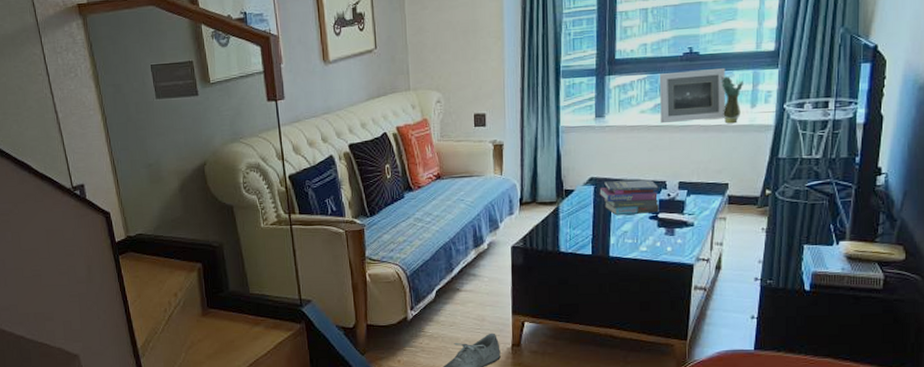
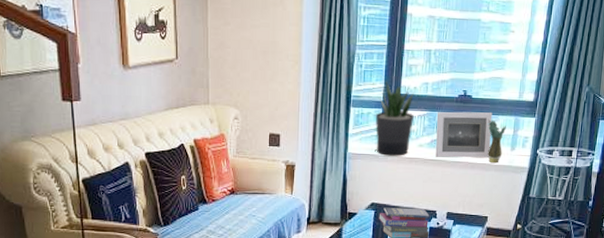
planter: none [588,48,633,126] -> present [375,82,415,156]

